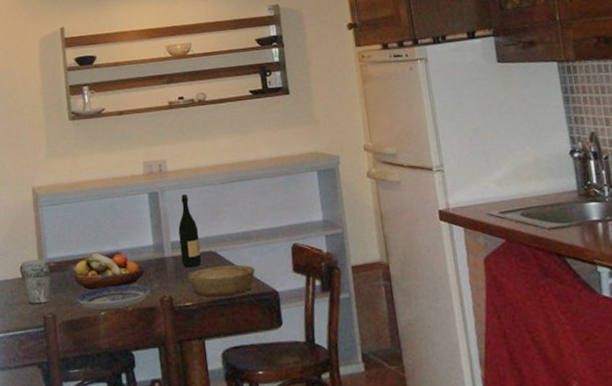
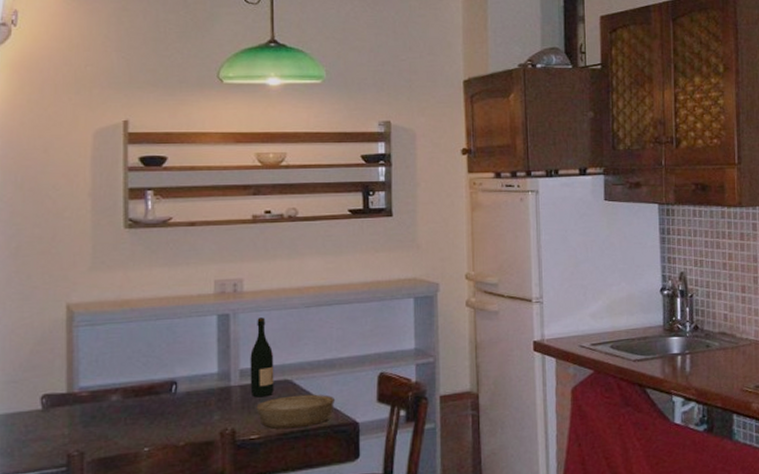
cup: present [20,259,51,304] -> none [42,387,83,441]
fruit bowl: present [74,252,145,289] -> none [113,380,204,422]
plate: present [76,284,151,310] -> none [113,416,210,445]

